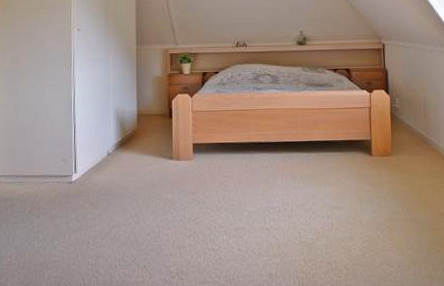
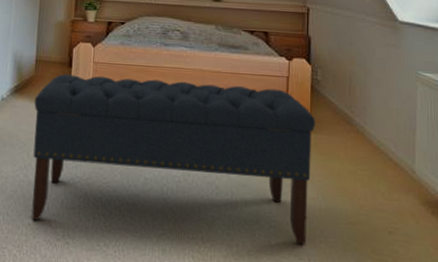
bench: none [139,119,397,262] -> present [31,74,316,245]

